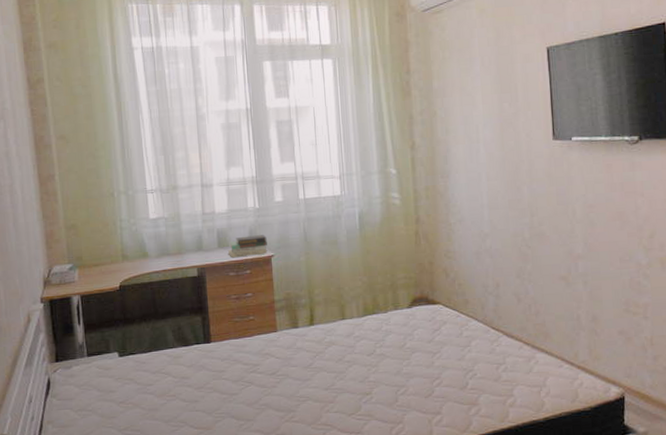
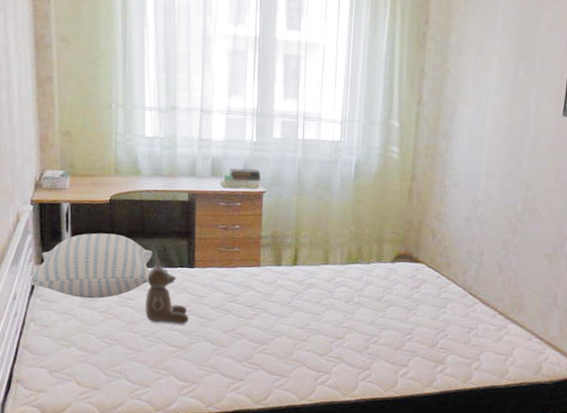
pillow: none [44,320,167,391] -> present [29,233,153,299]
stuffed bear: none [164,339,210,406] -> present [145,258,189,325]

